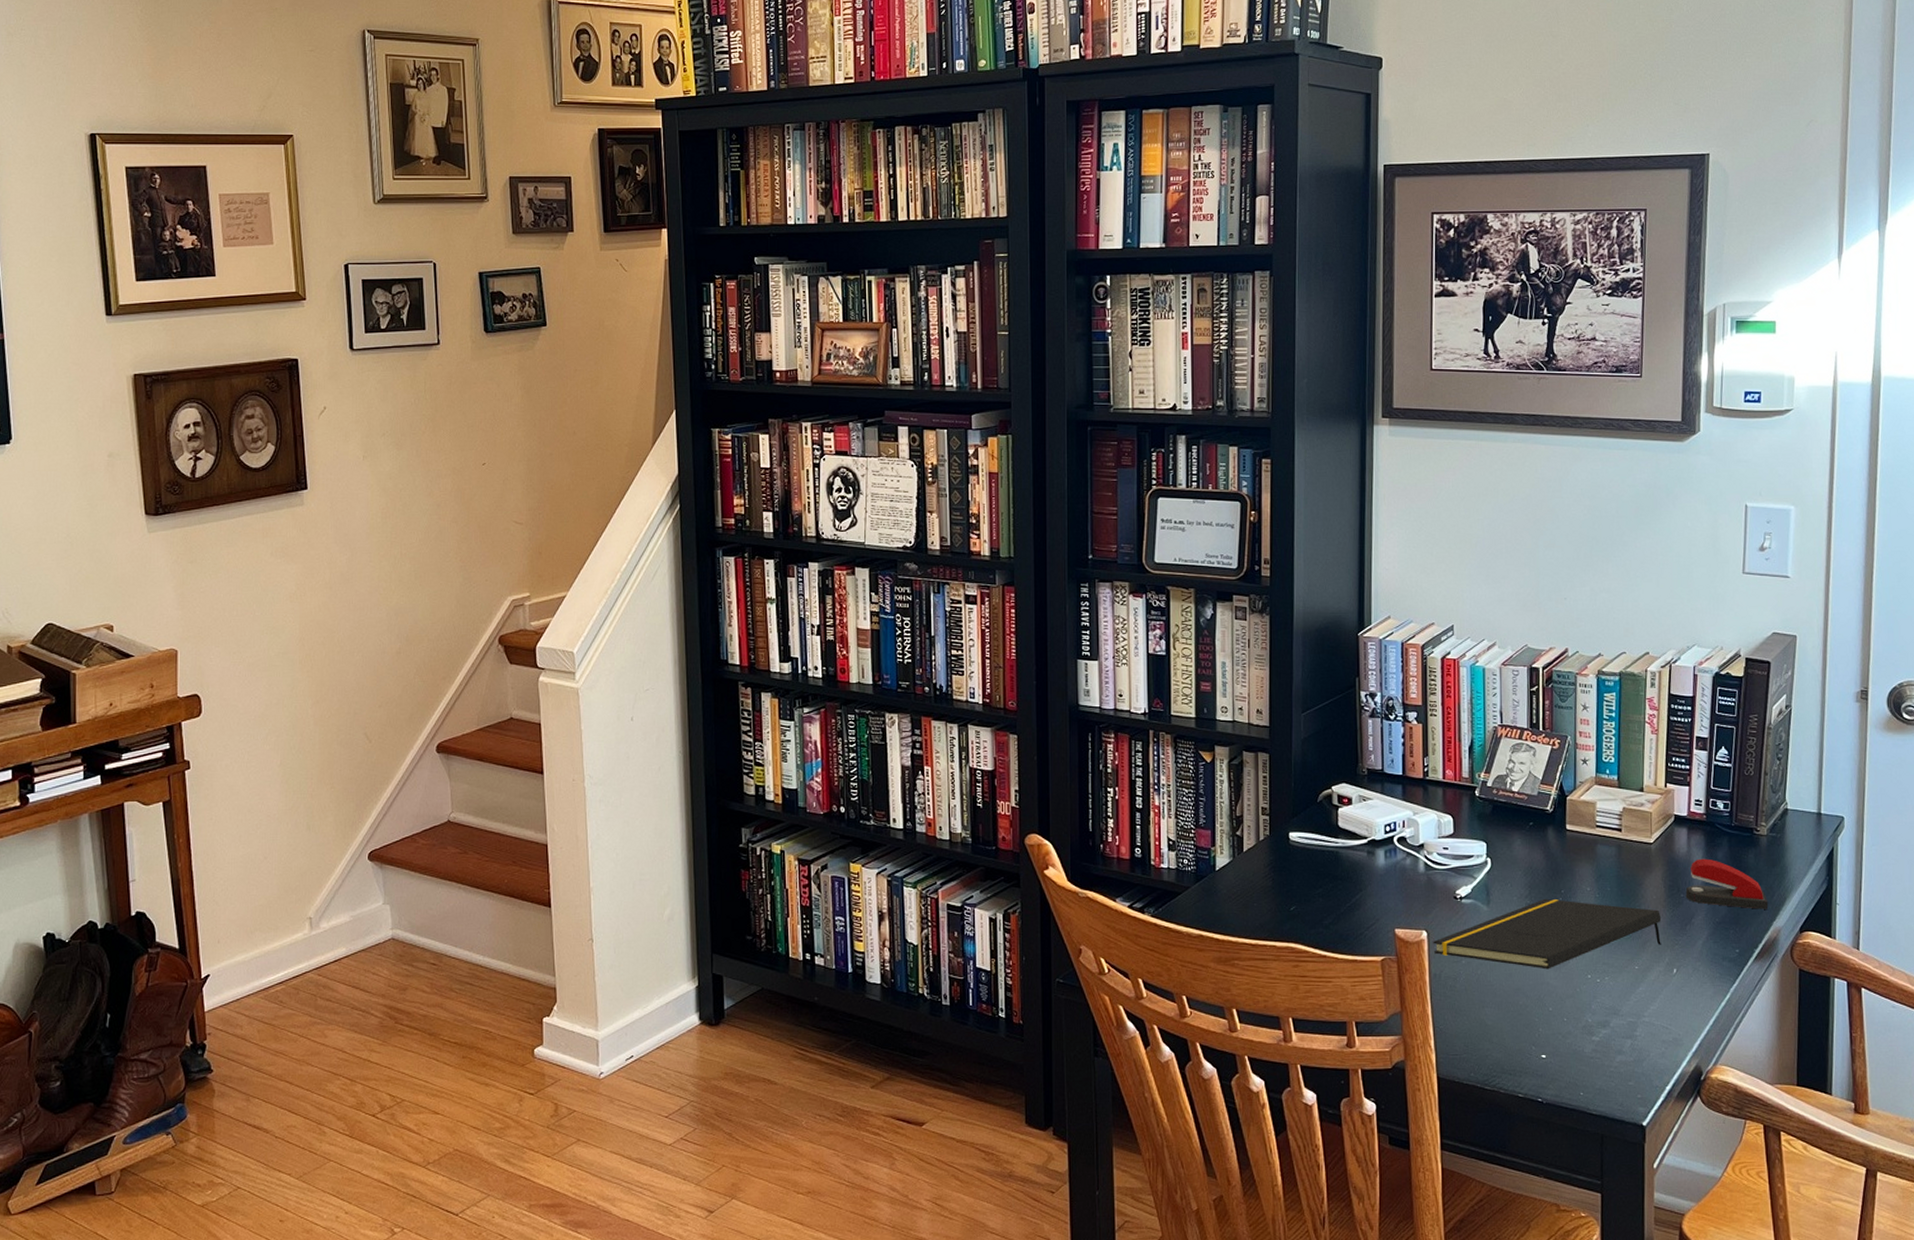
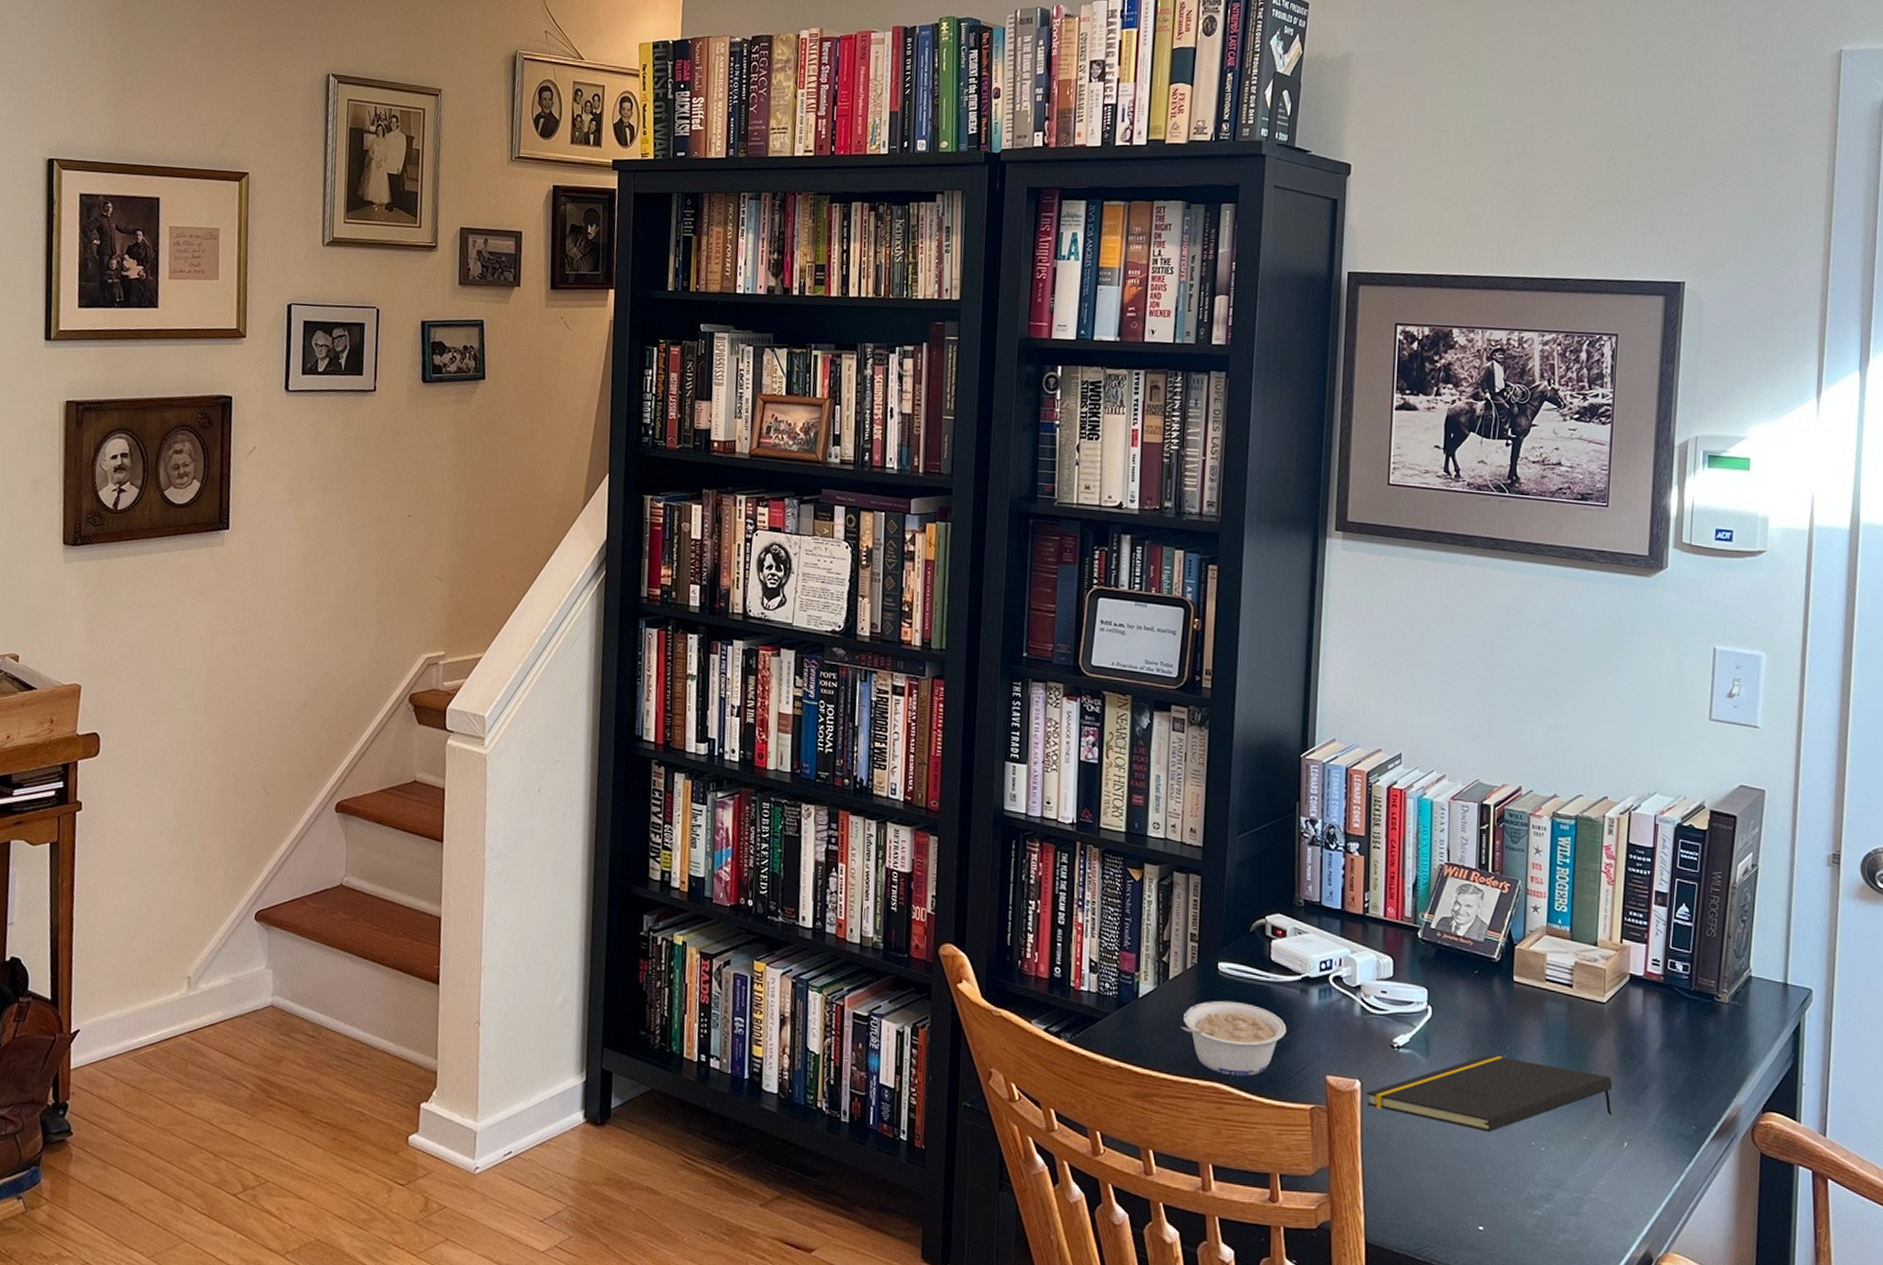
legume: none [1257,867,1356,936] -> present [1181,1000,1287,1077]
stapler: present [1685,858,1769,909] -> none [1639,1023,1729,1084]

